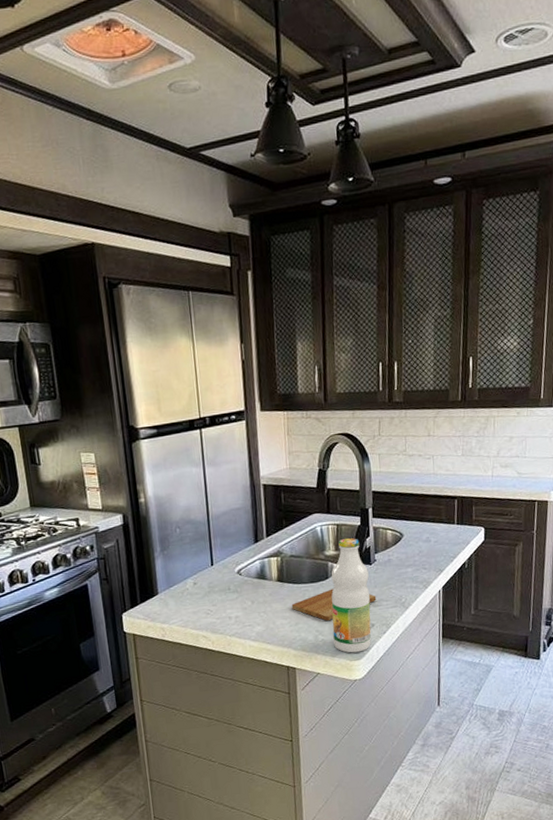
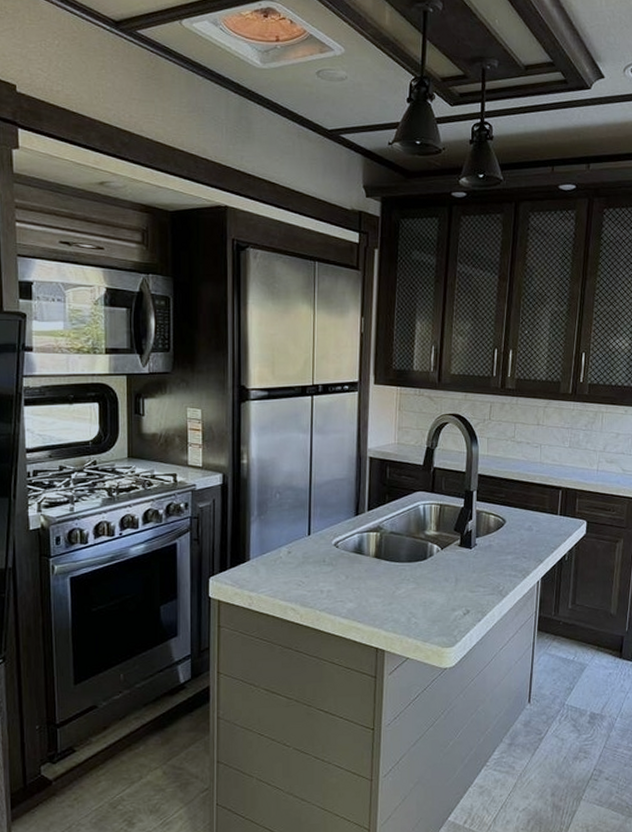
cutting board: present [291,588,377,622] -> none [386,570,474,604]
bottle: present [331,538,371,653] -> none [426,519,468,639]

